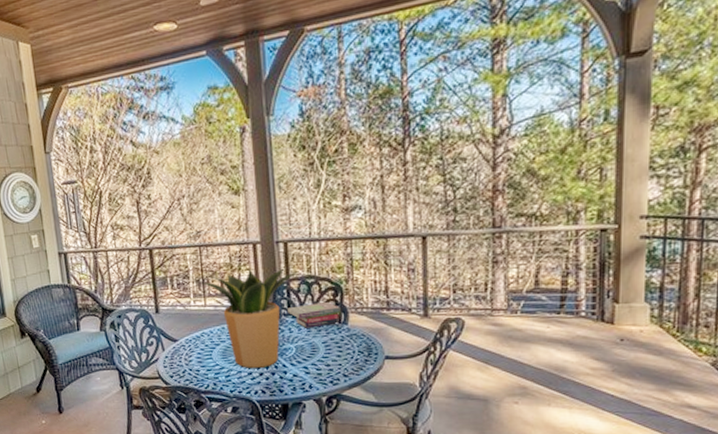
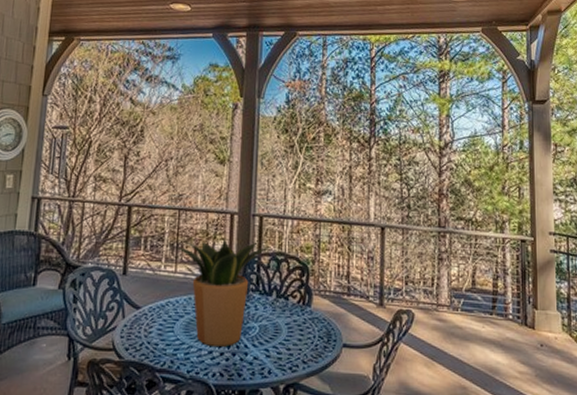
books: present [288,301,341,328] -> none [256,280,305,307]

